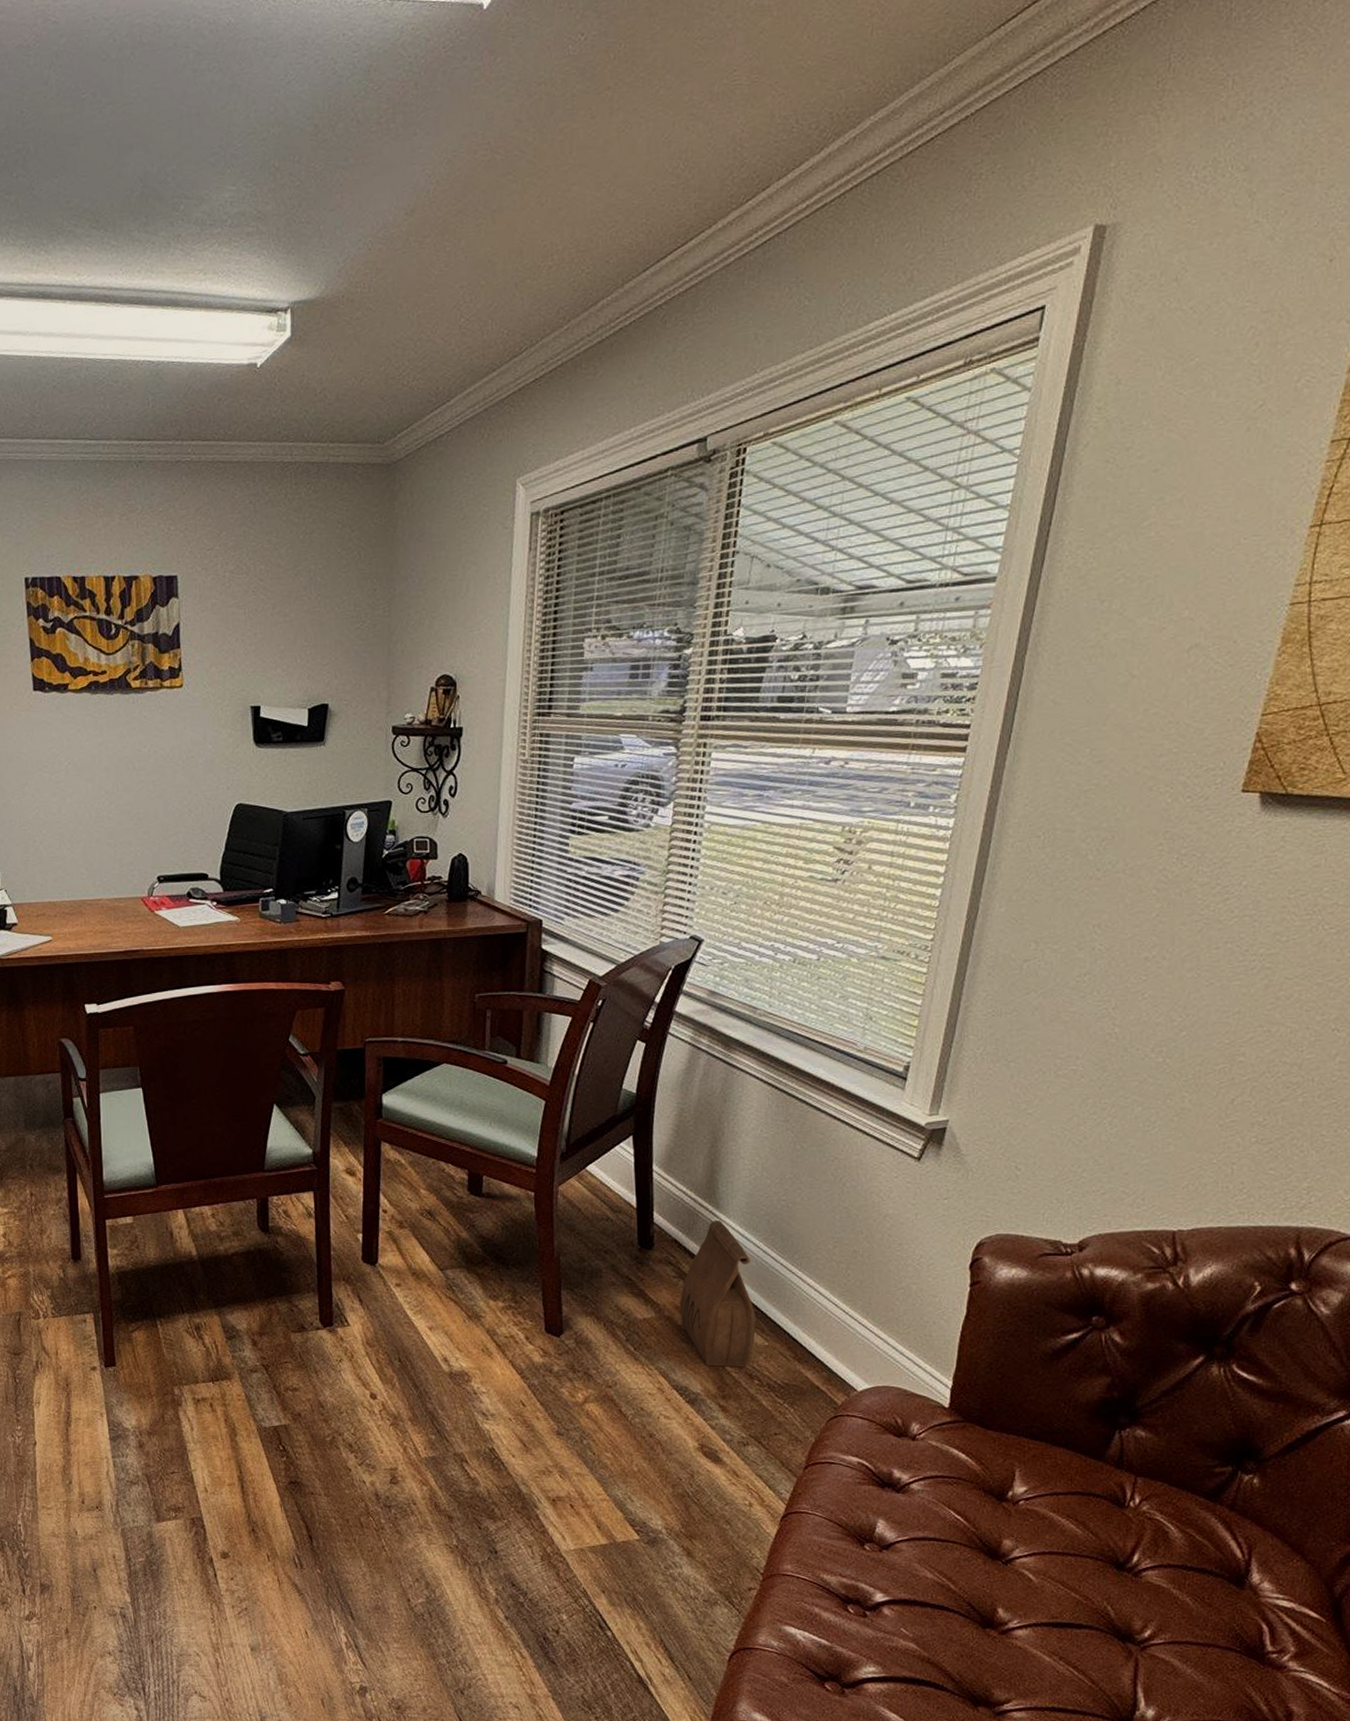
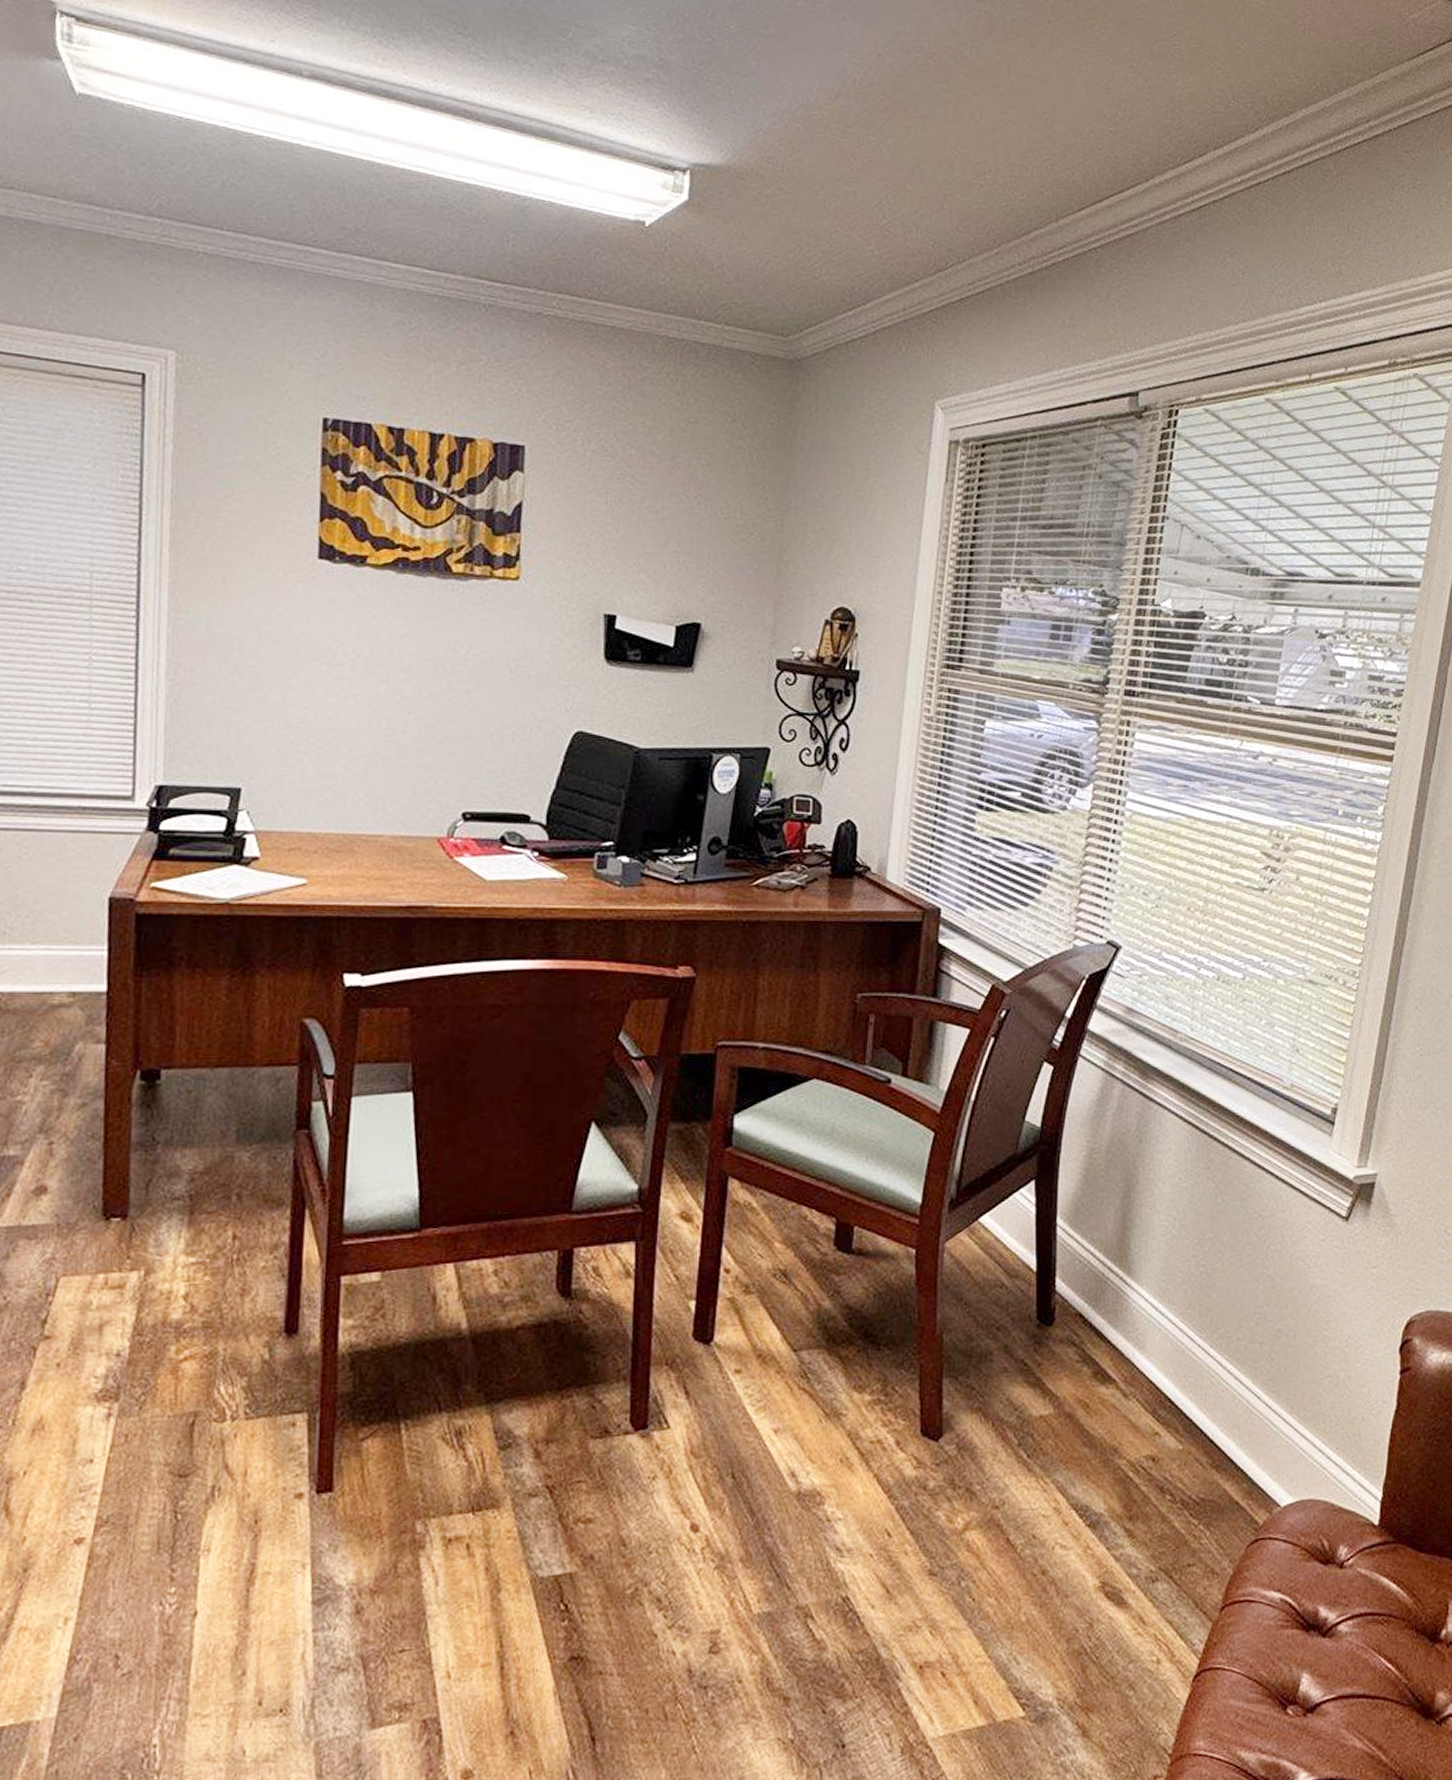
paper bag: present [679,1220,756,1368] -> none [1082,1288,1170,1479]

